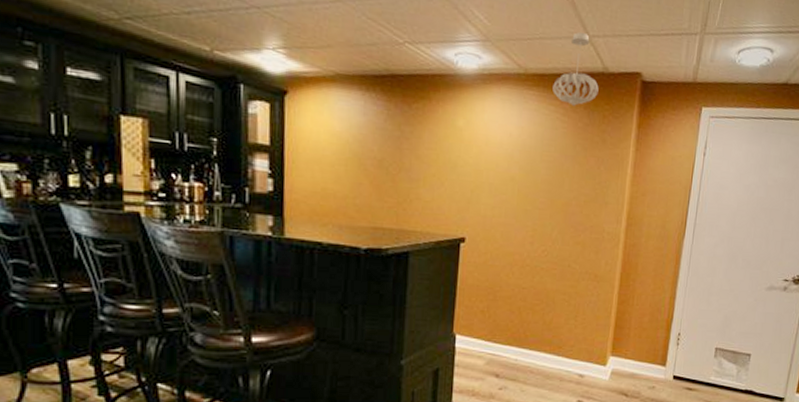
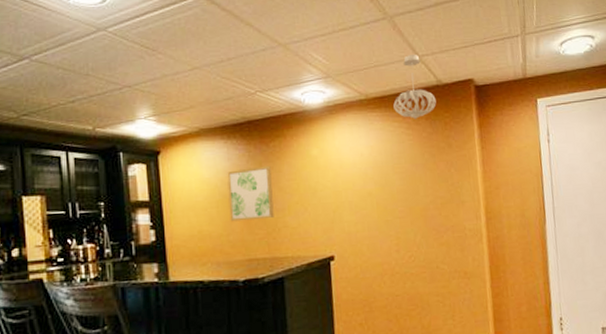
wall art: none [358,127,410,188] -> present [227,165,274,222]

